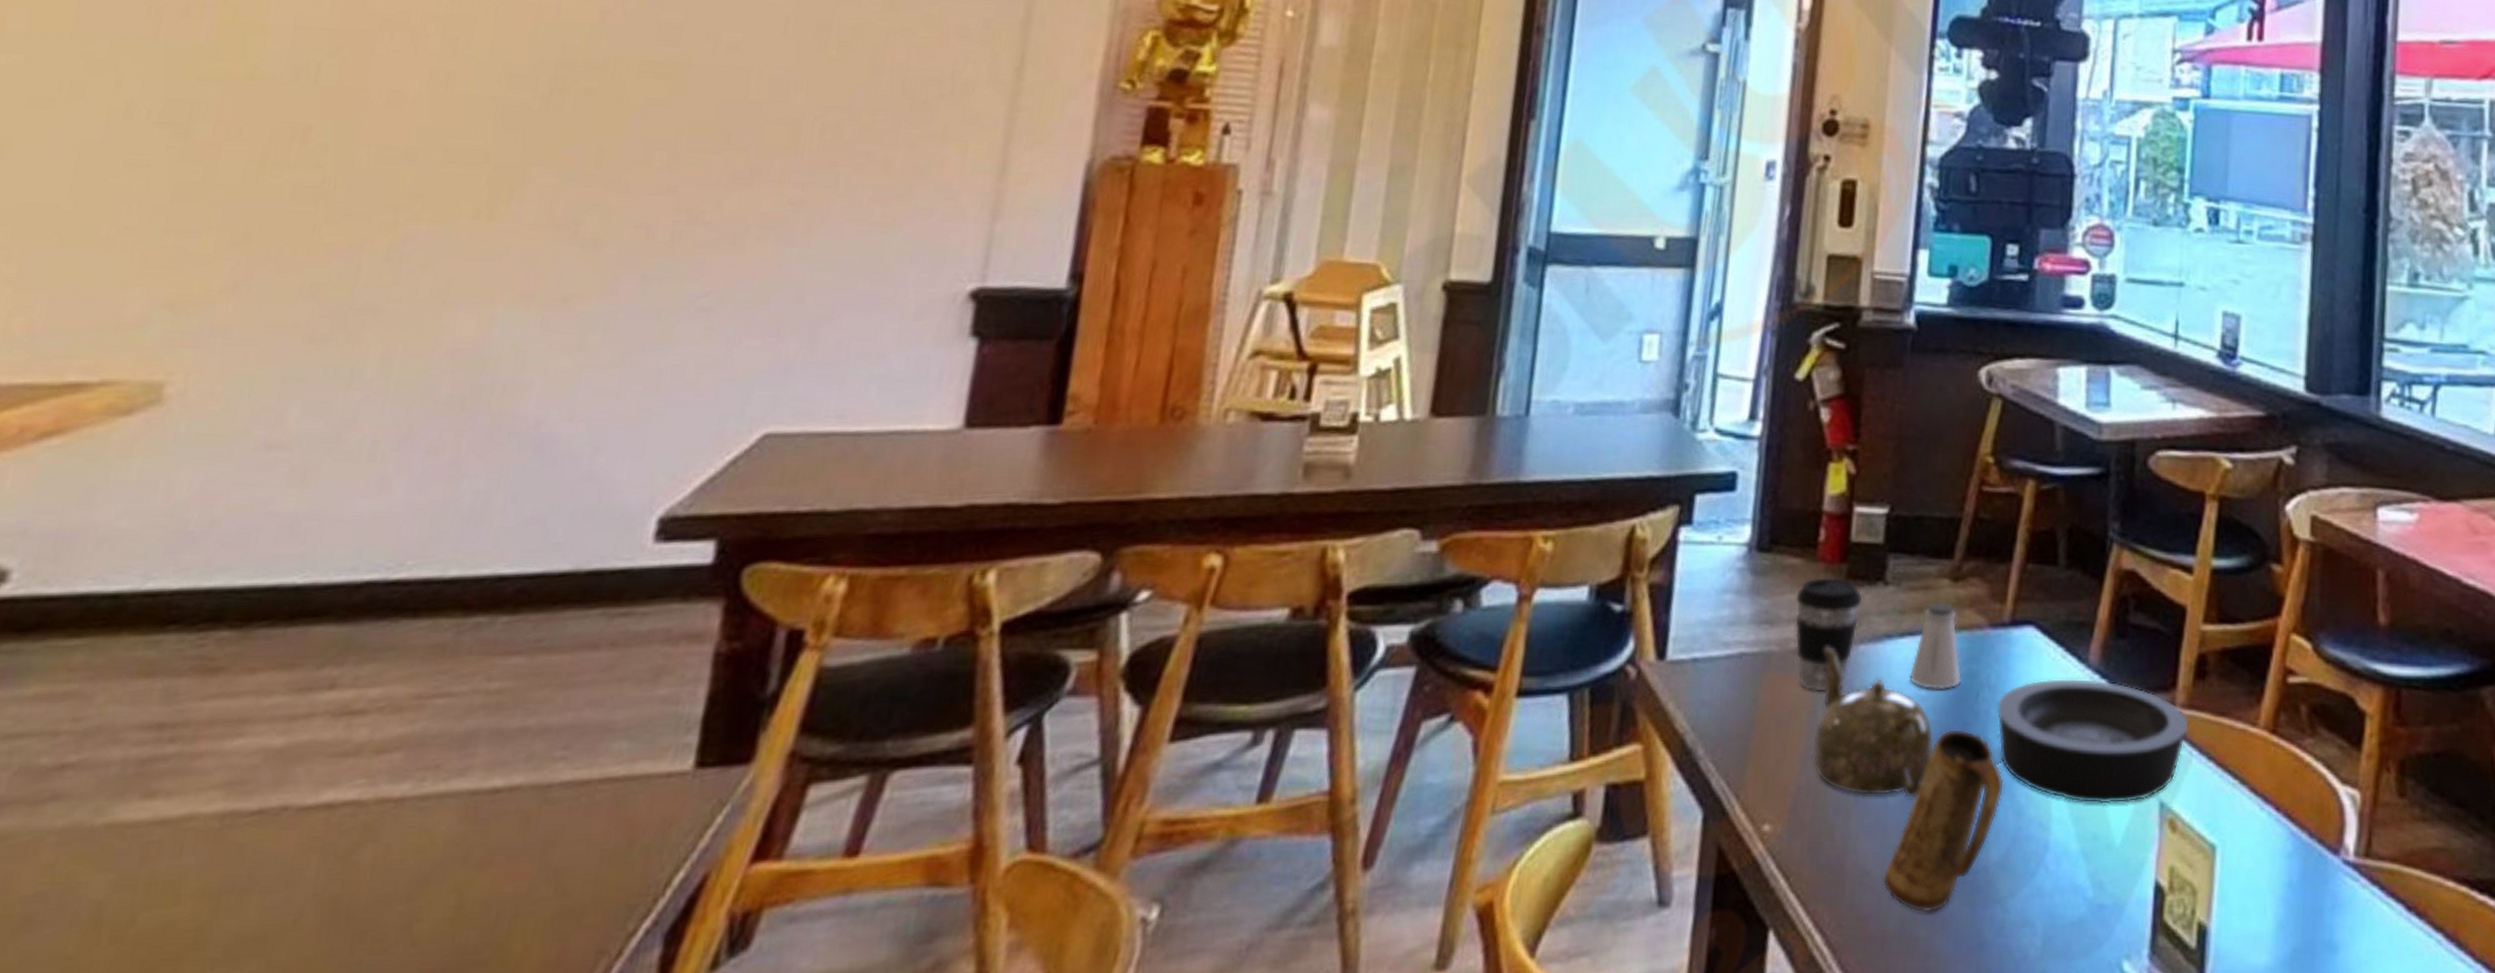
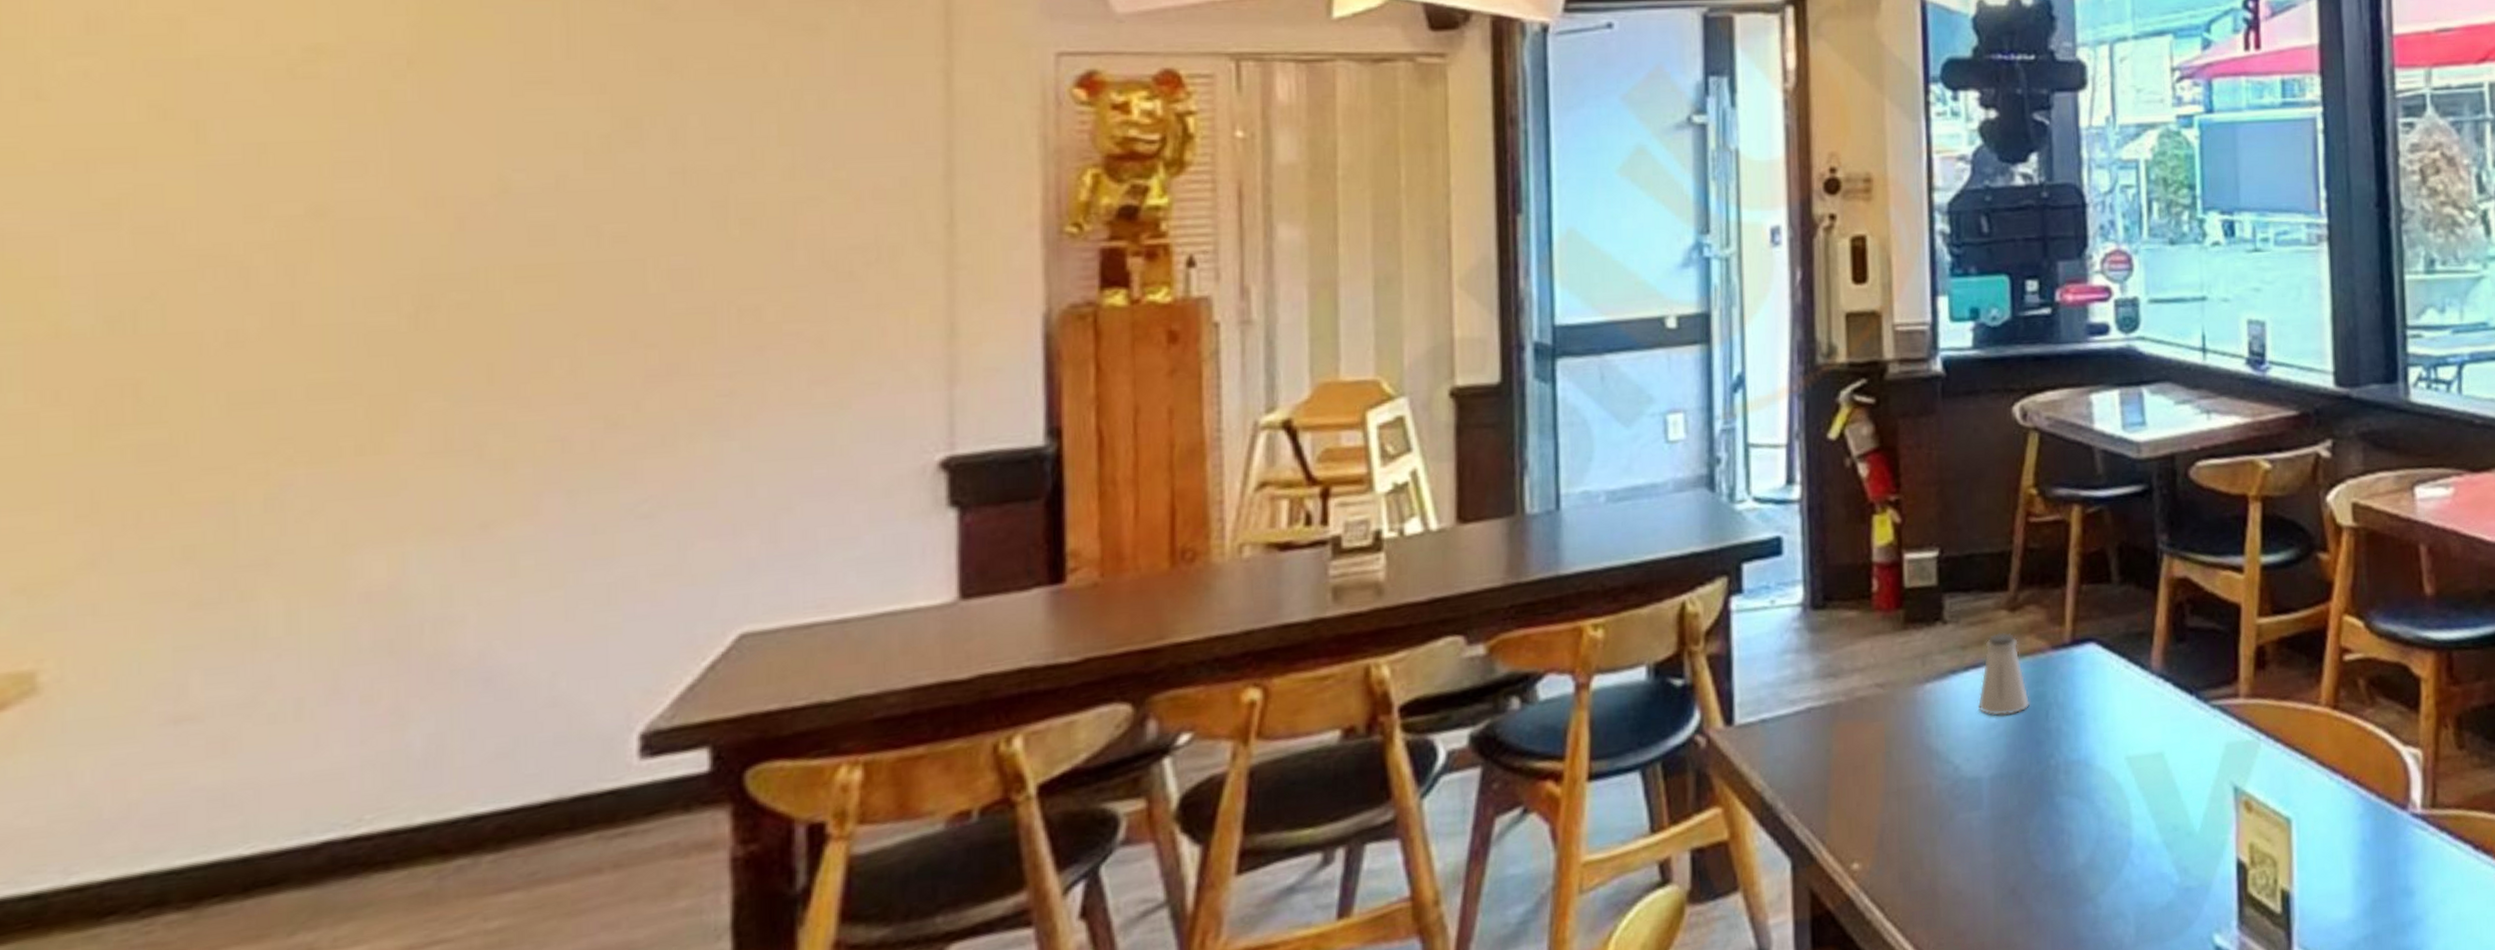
coffee cup: present [1794,576,1864,693] -> none [1855,623,1924,734]
teapot: present [1812,647,1934,799] -> none [1891,690,2010,823]
mug: present [1882,728,2005,913] -> none [1975,747,2083,921]
bowl: present [1996,678,2189,804] -> none [2067,683,2254,799]

